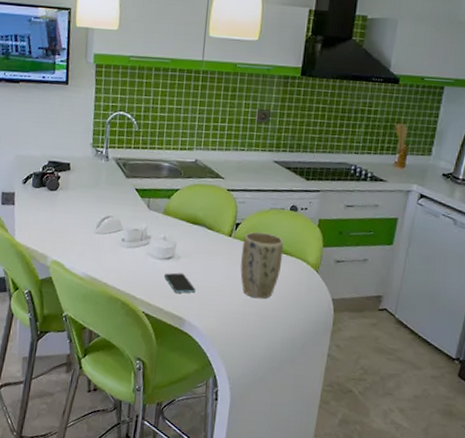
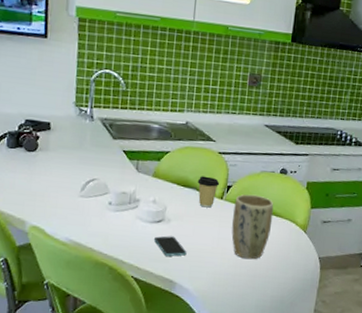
coffee cup: none [206,213,229,245] -> present [197,176,220,208]

